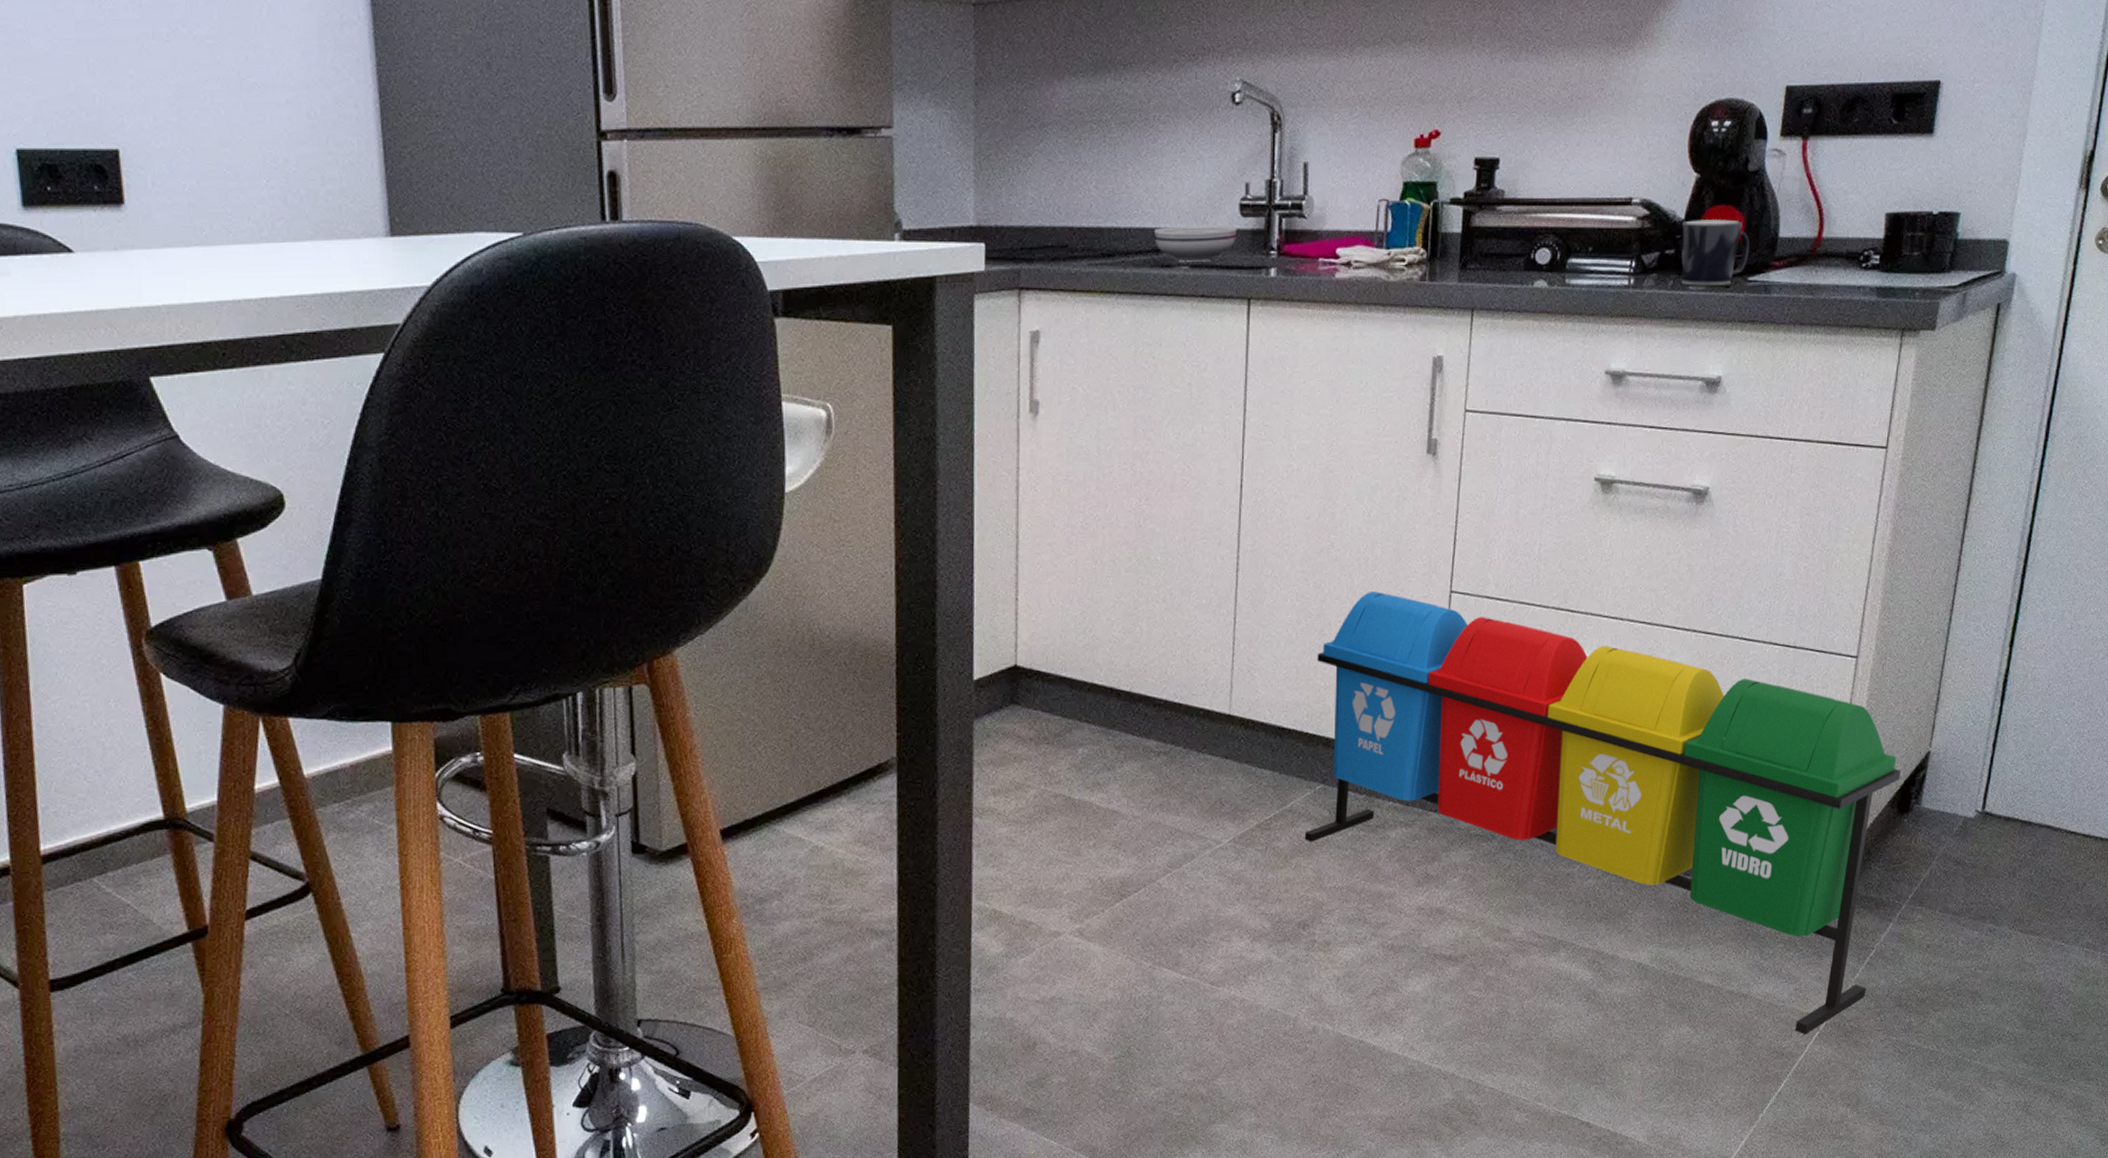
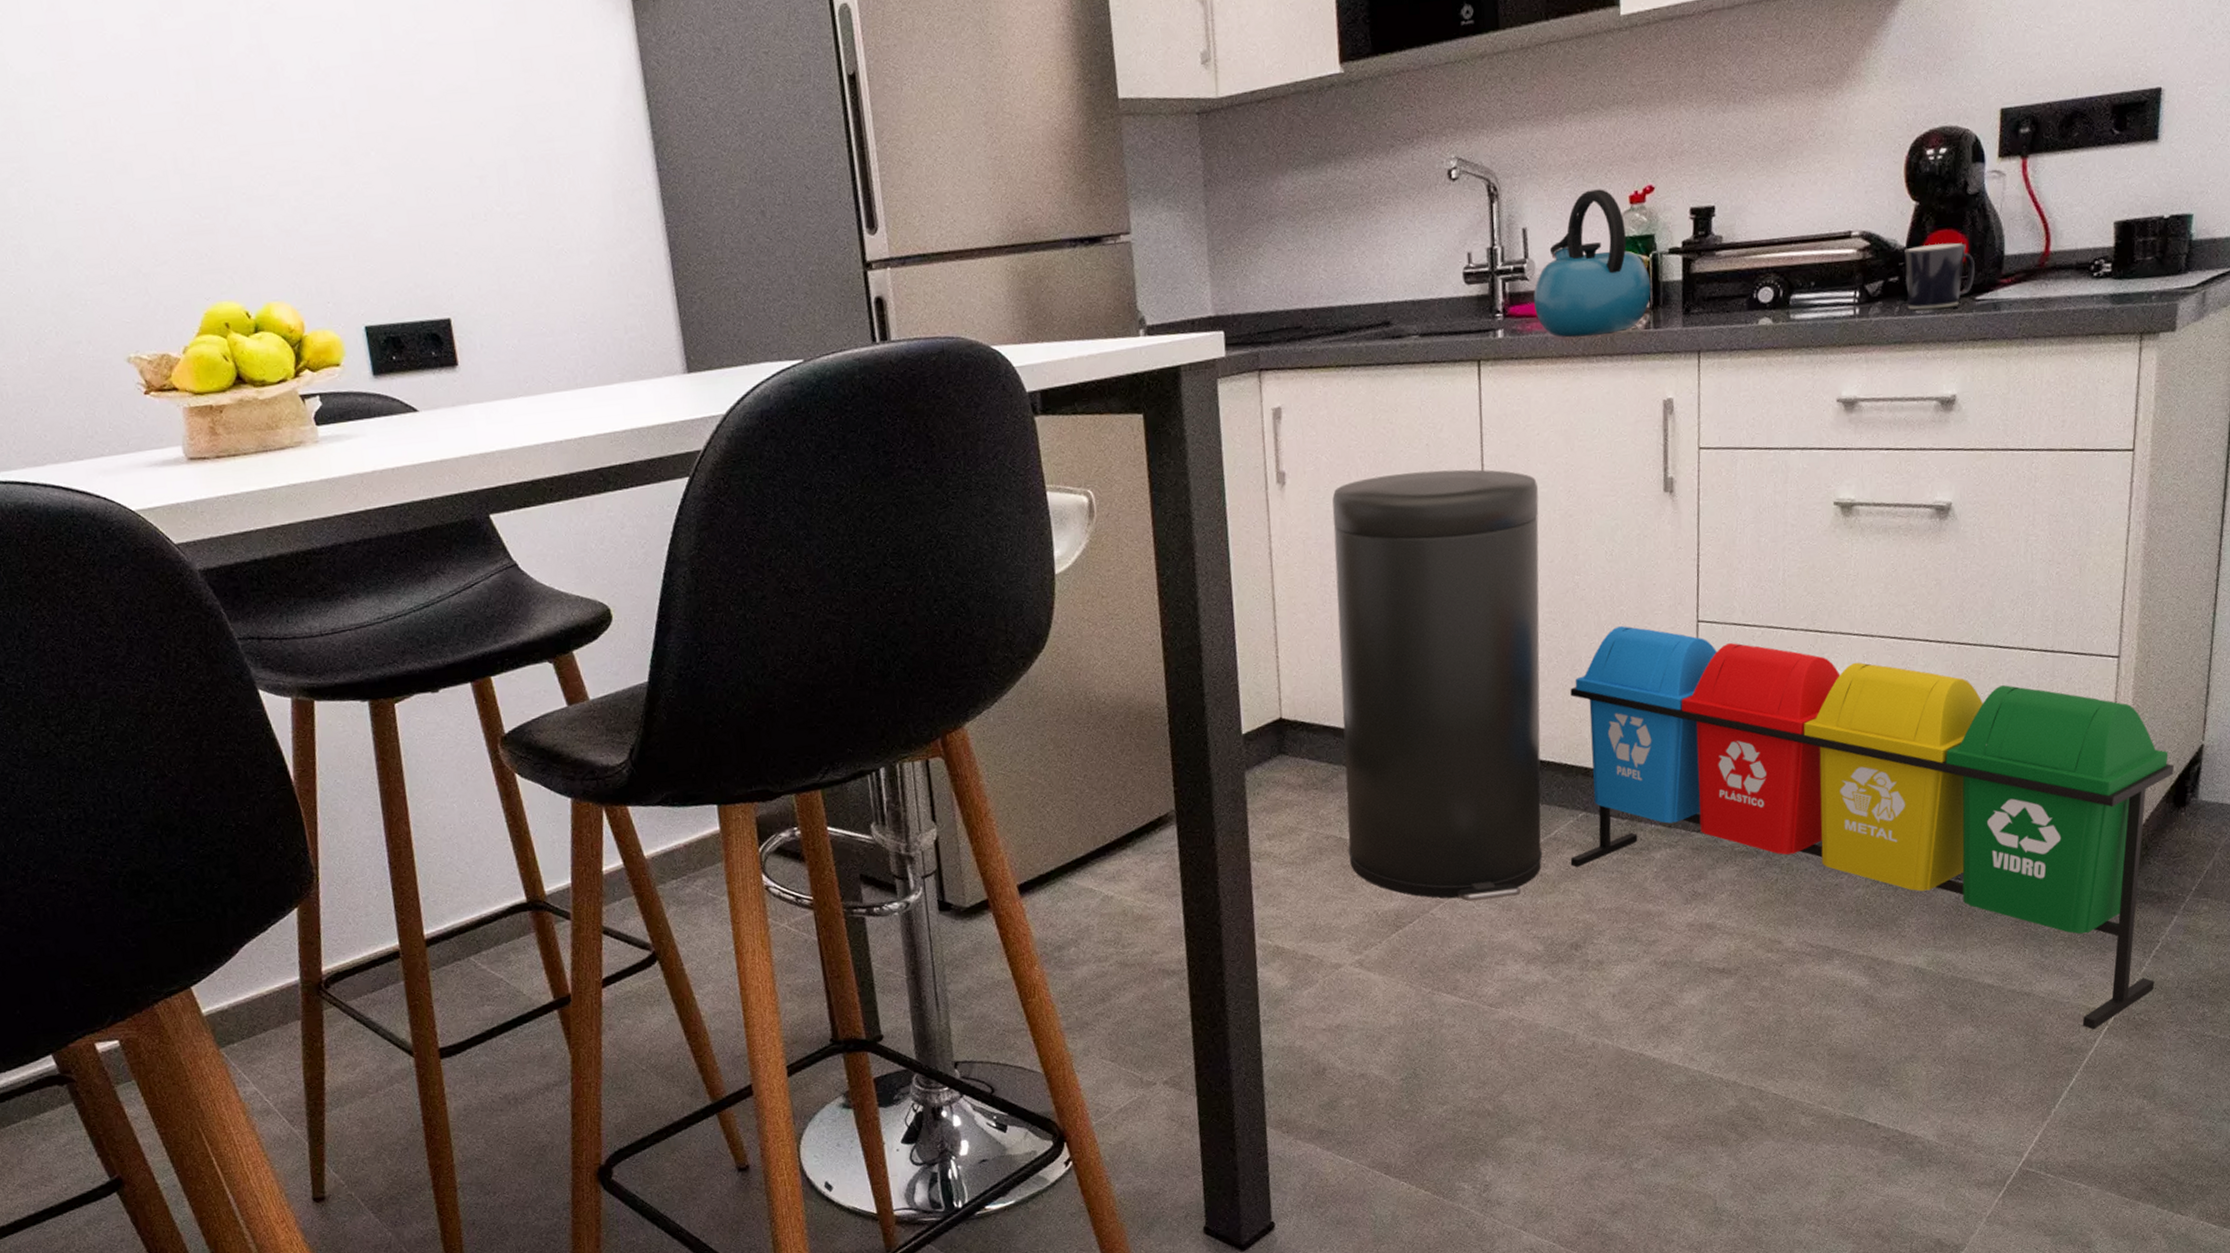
pedal bin: none [1076,412,1299,873] -> present [1332,469,1542,902]
bowl: present [1154,225,1238,262] -> none [1383,293,1463,331]
kettle: none [1310,129,1430,284] -> present [1534,189,1651,338]

